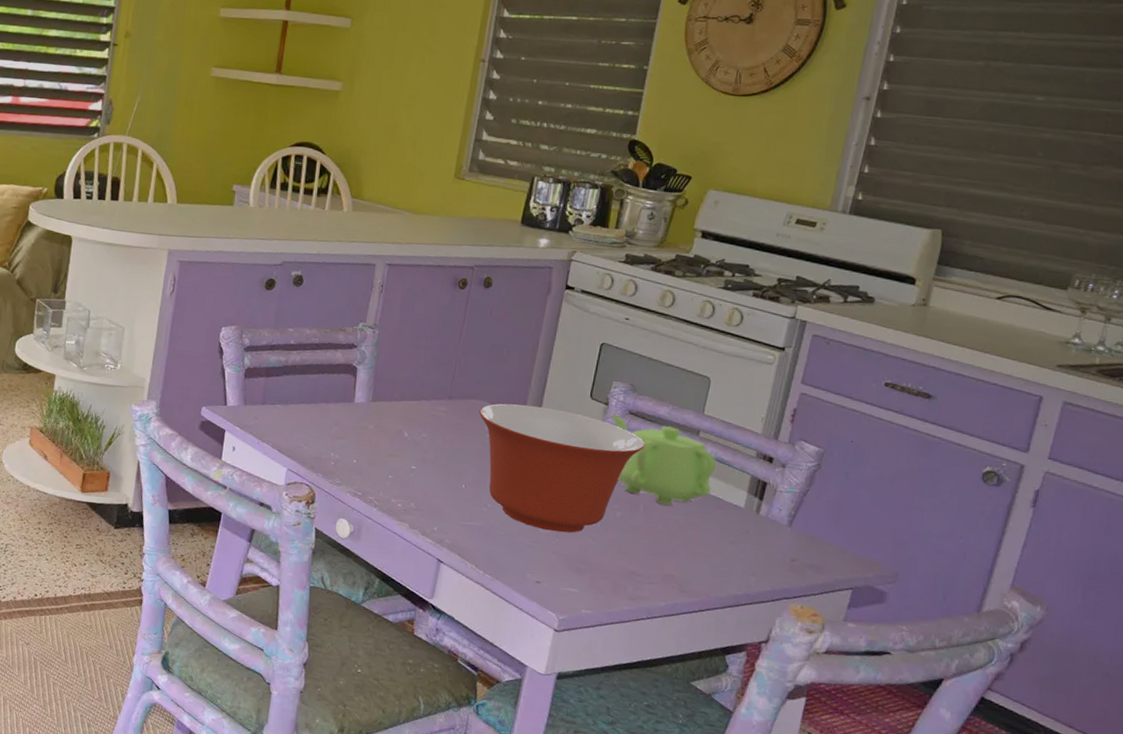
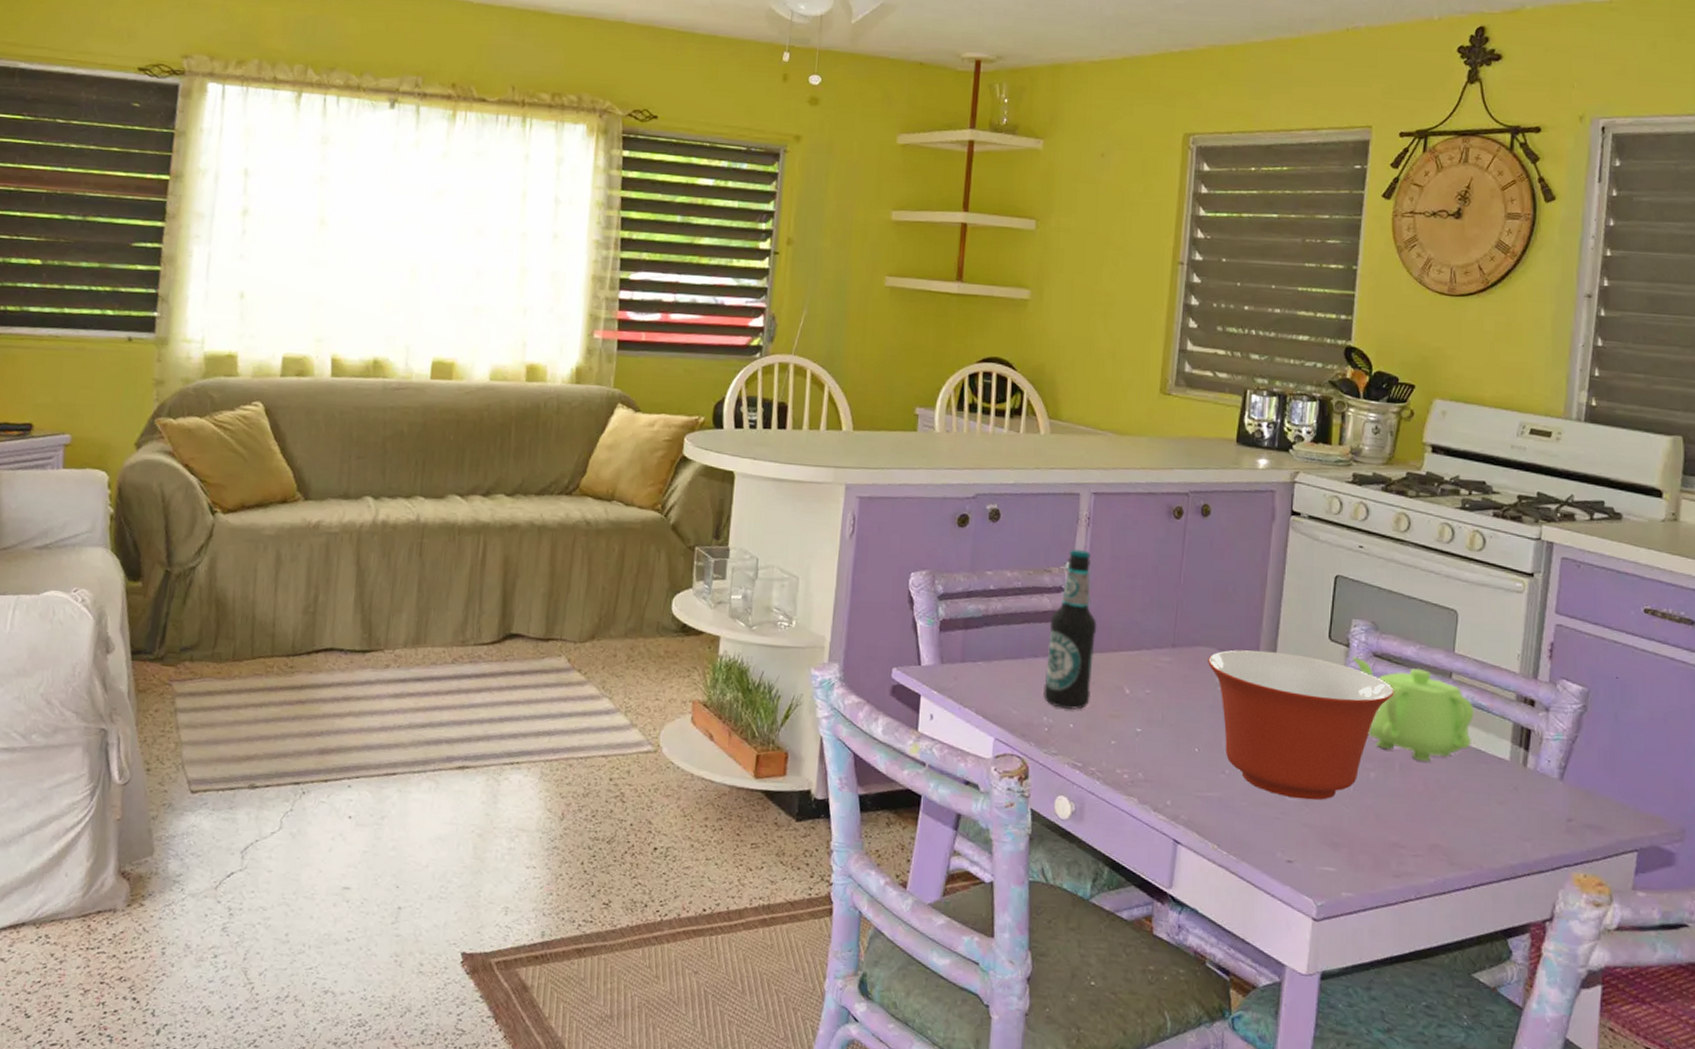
bottle: none [332,312,383,449] -> present [1043,549,1097,710]

